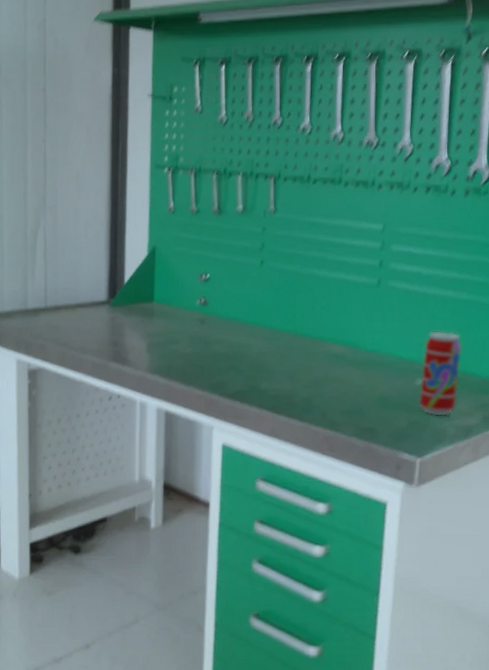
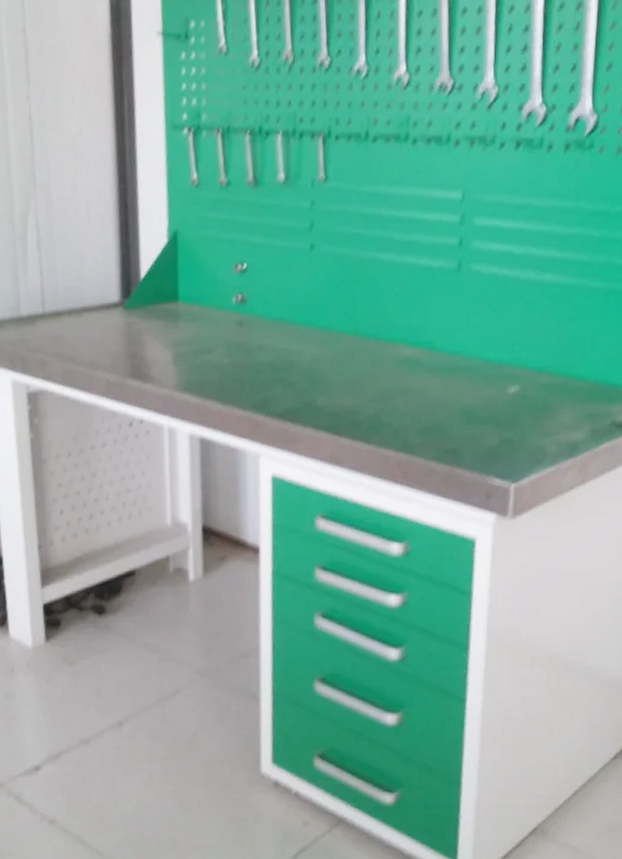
beverage can: present [419,331,462,416] -> none [512,325,564,431]

